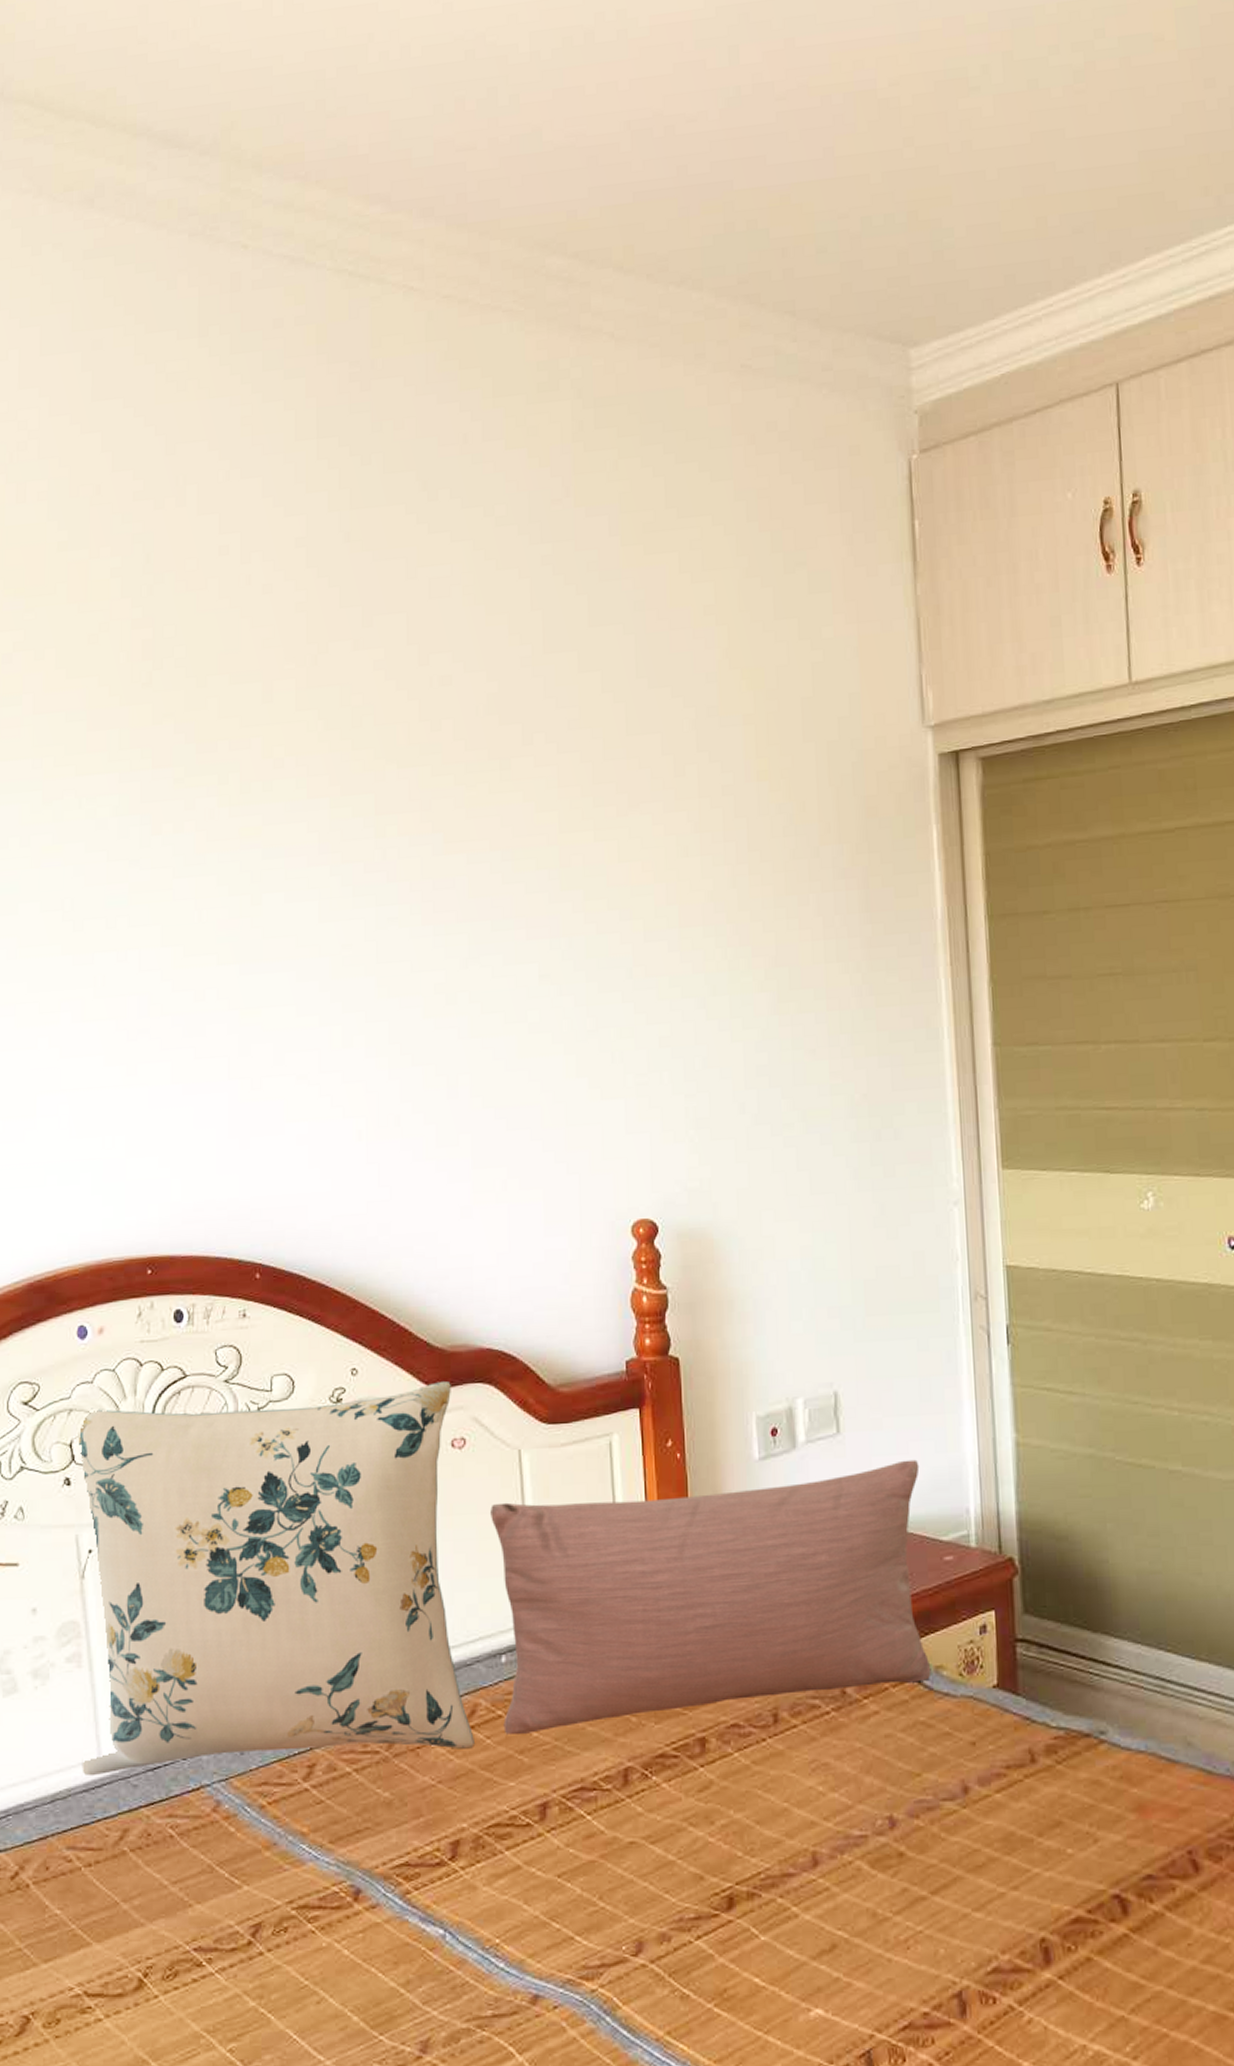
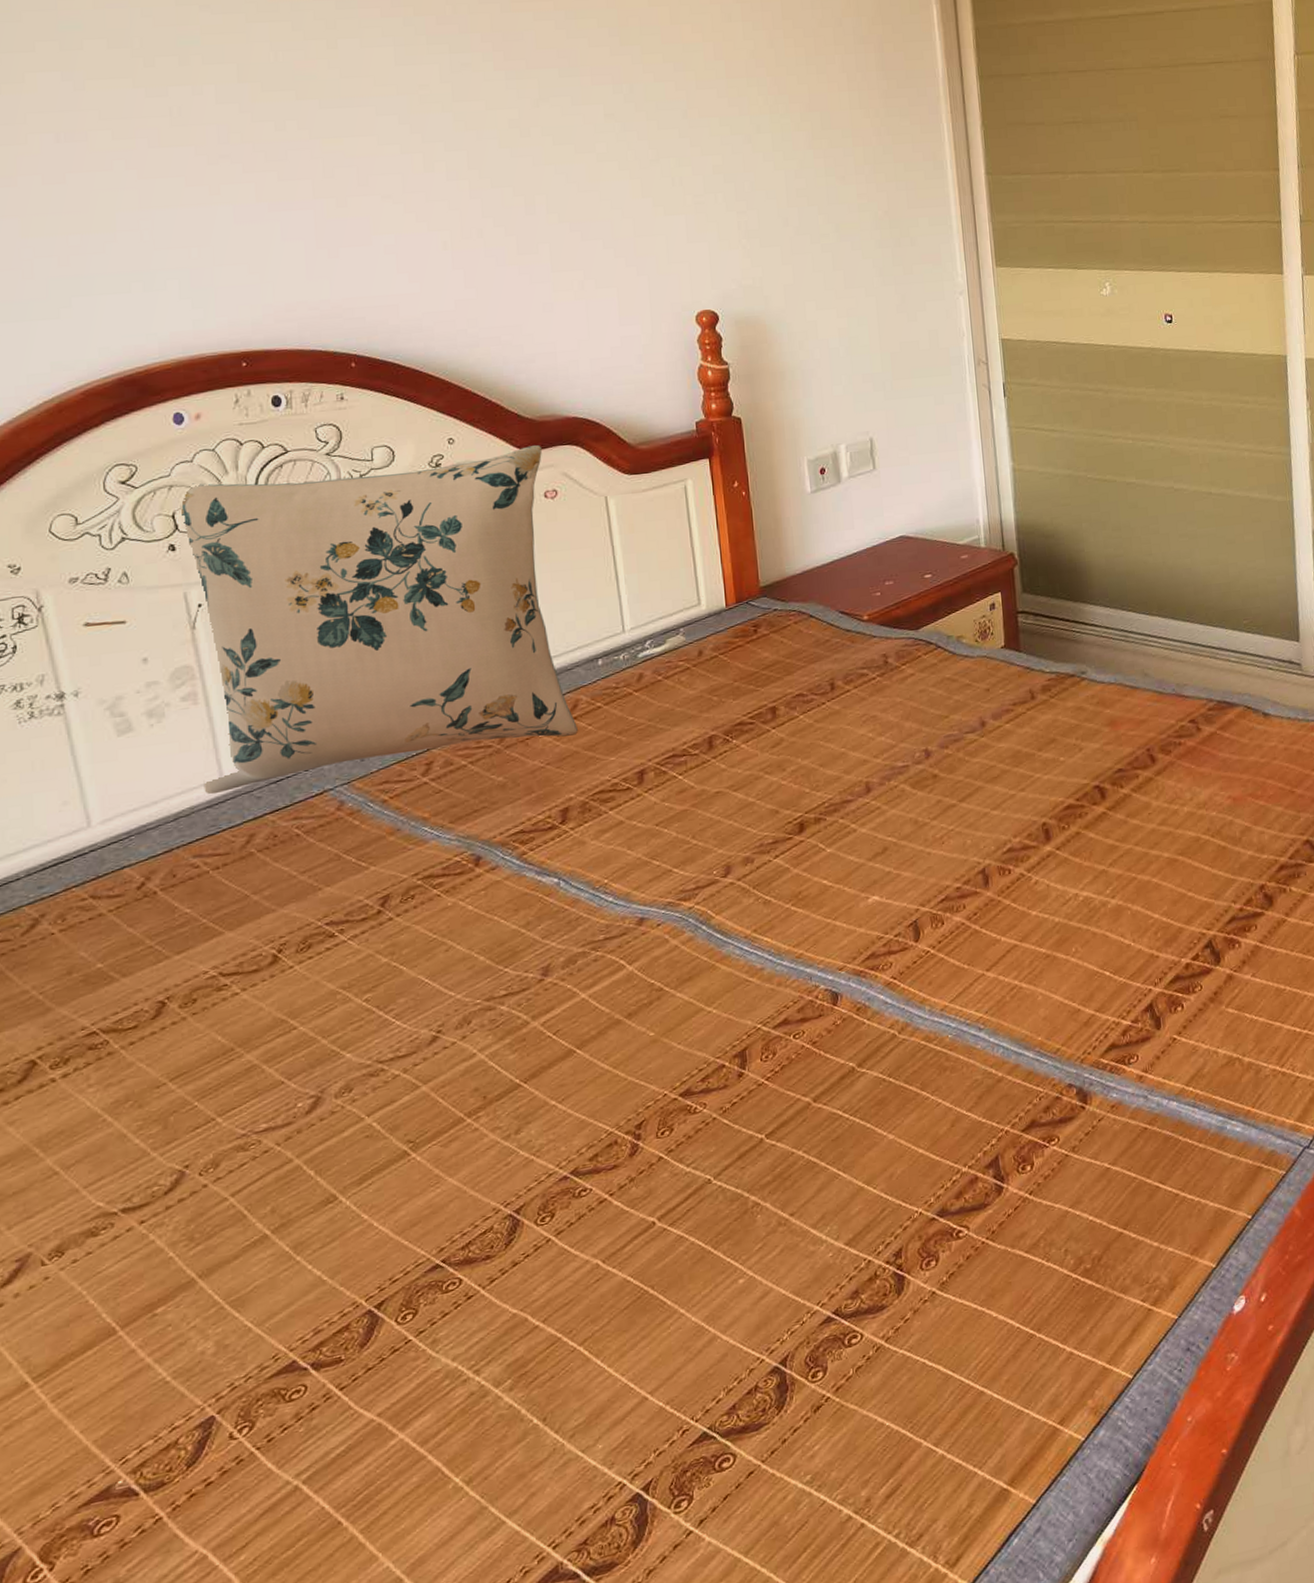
pillow: present [490,1459,932,1734] -> none [582,485,954,721]

